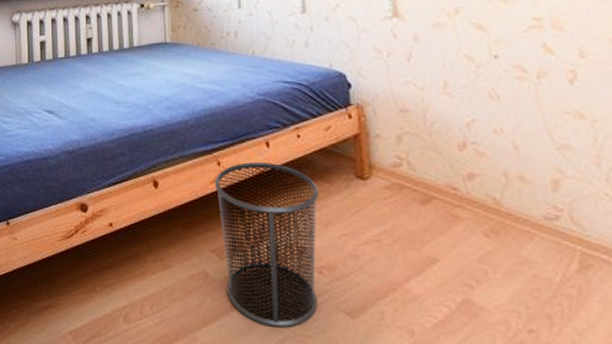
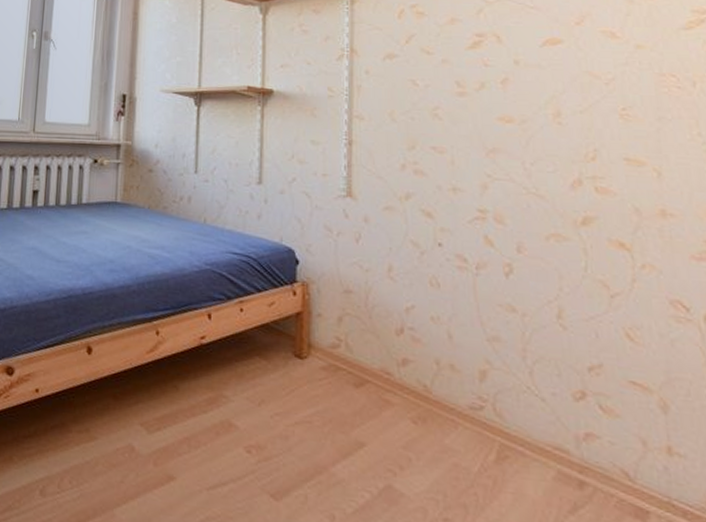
waste bin: present [214,162,319,328] -> none [150,333,256,508]

